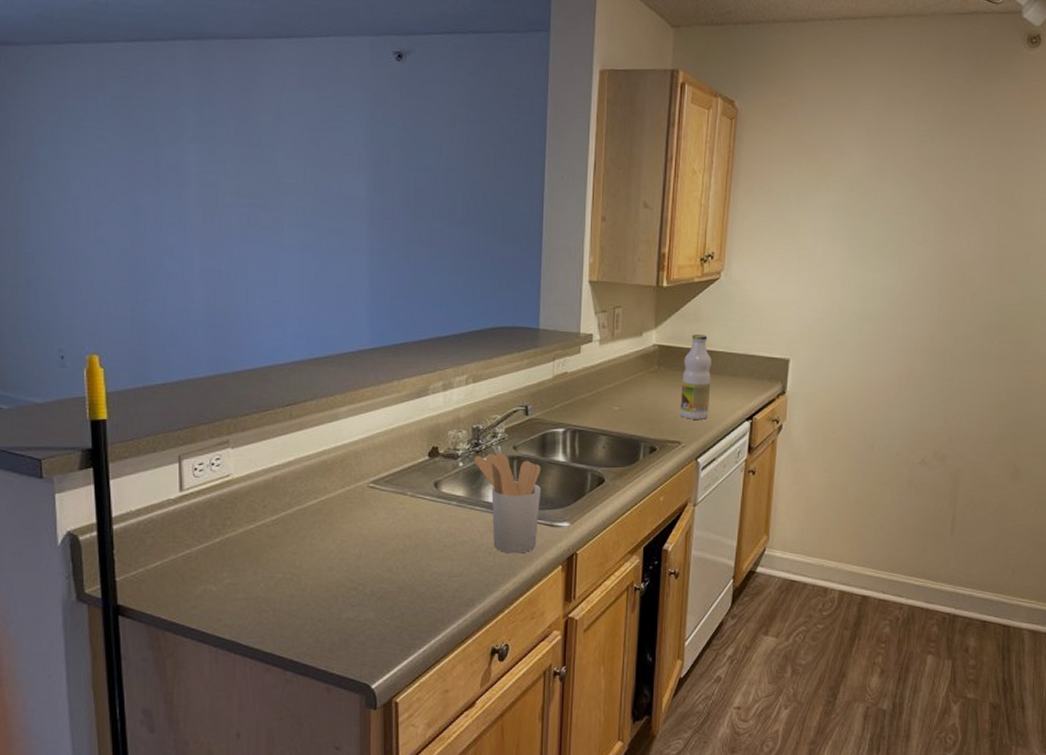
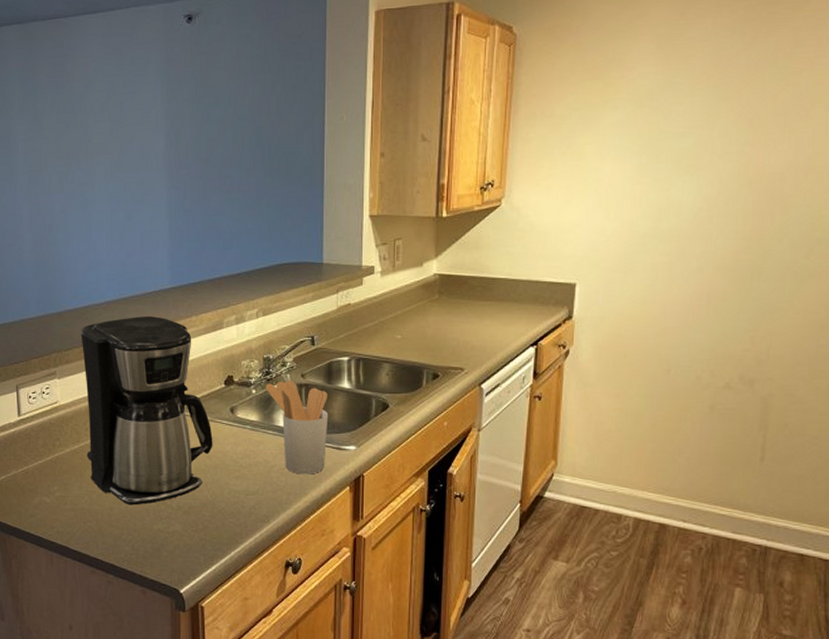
coffee maker: none [261,380,414,592] -> present [80,316,213,506]
bottle: present [680,334,711,419] -> none [463,262,493,346]

